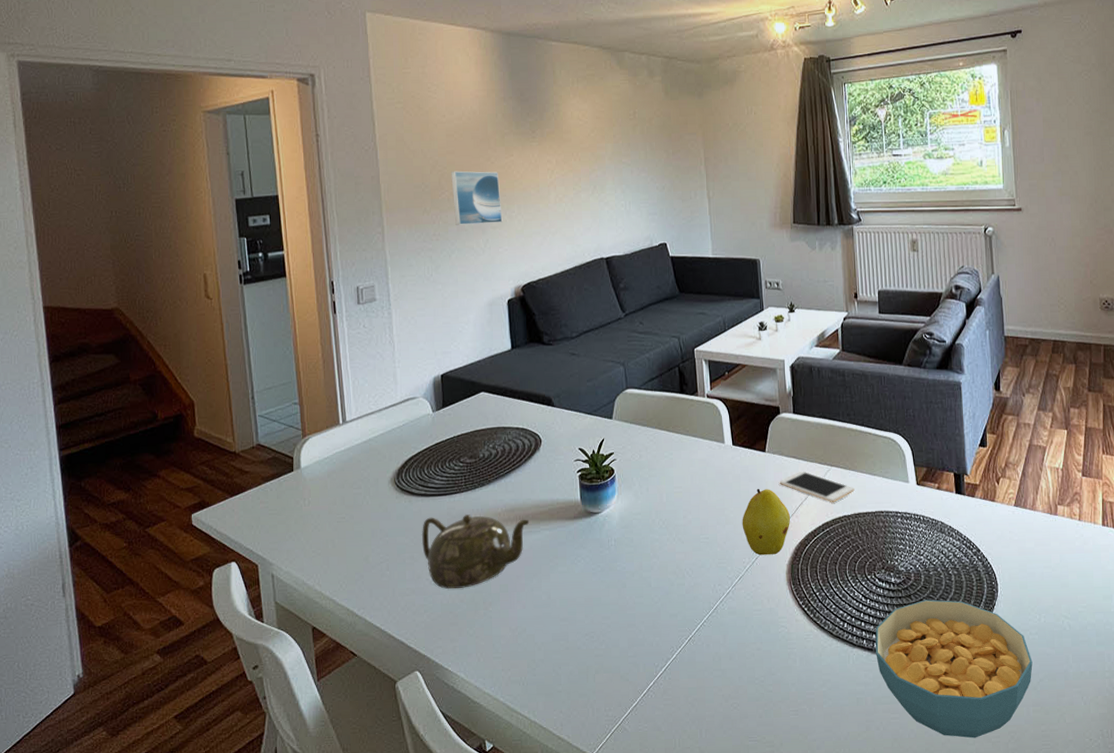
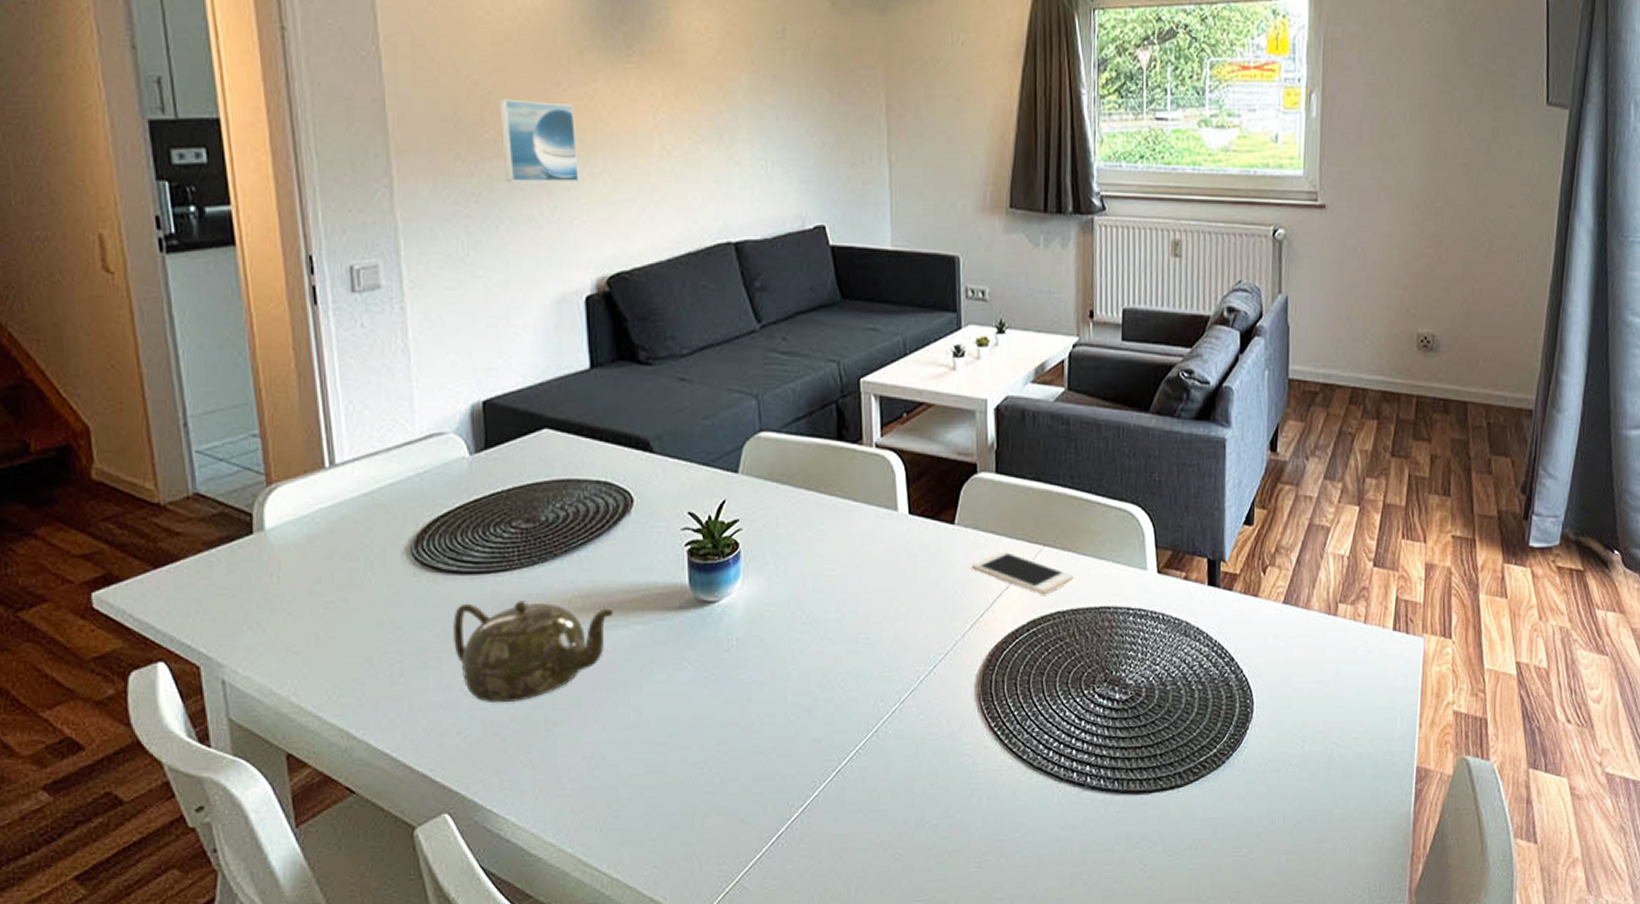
fruit: present [742,488,790,555] -> none [917,573,984,662]
cereal bowl: present [875,599,1033,738] -> none [1089,721,1290,895]

